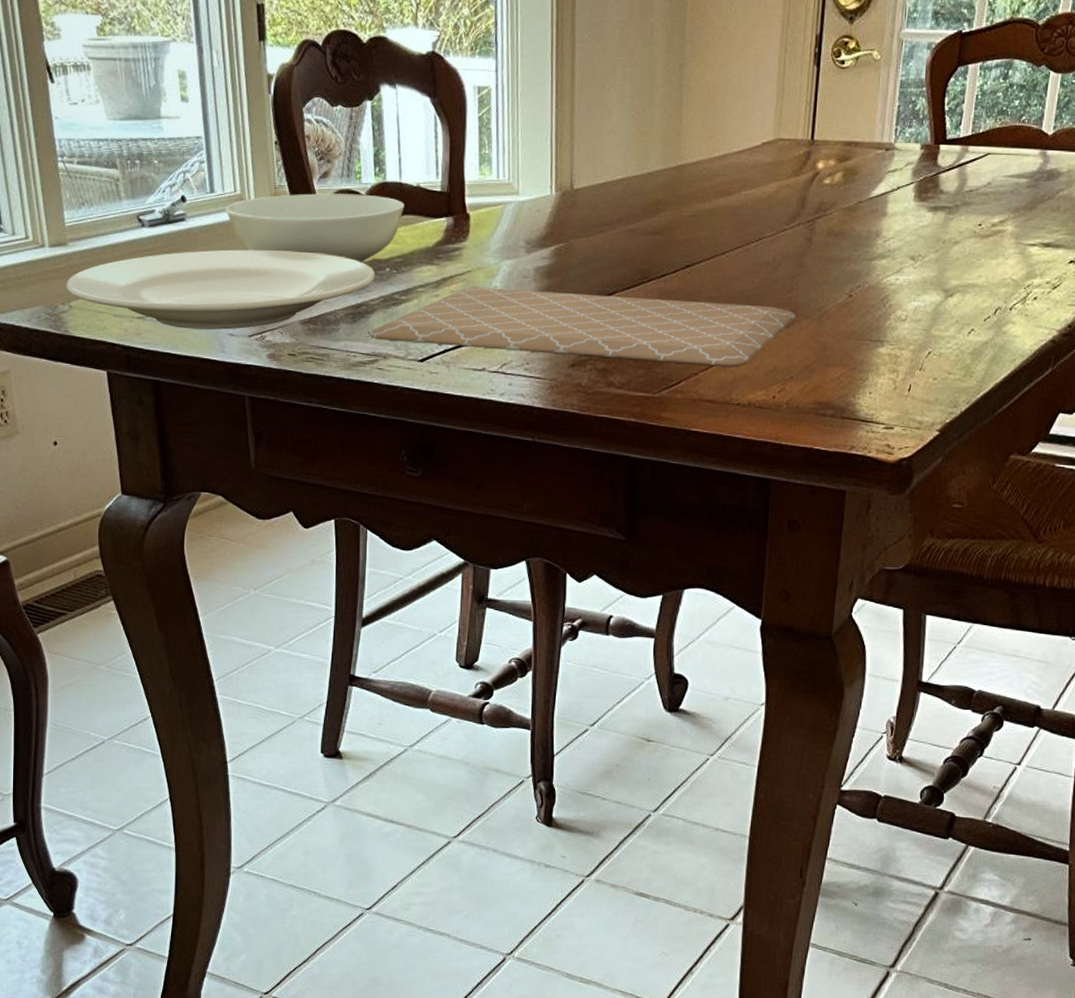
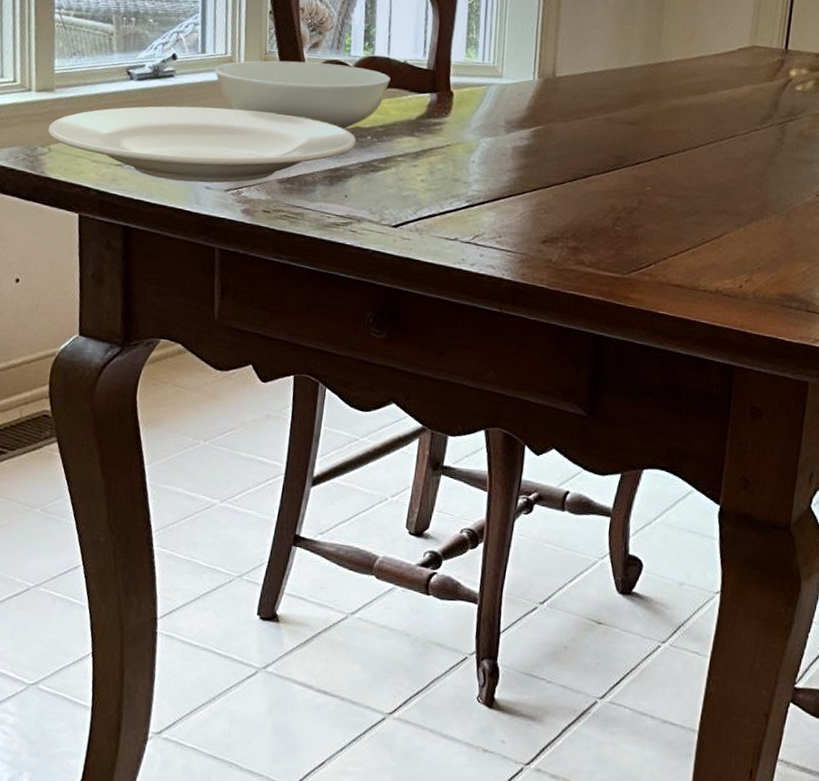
placemat: present [369,287,795,367] -> none [345,160,765,255]

